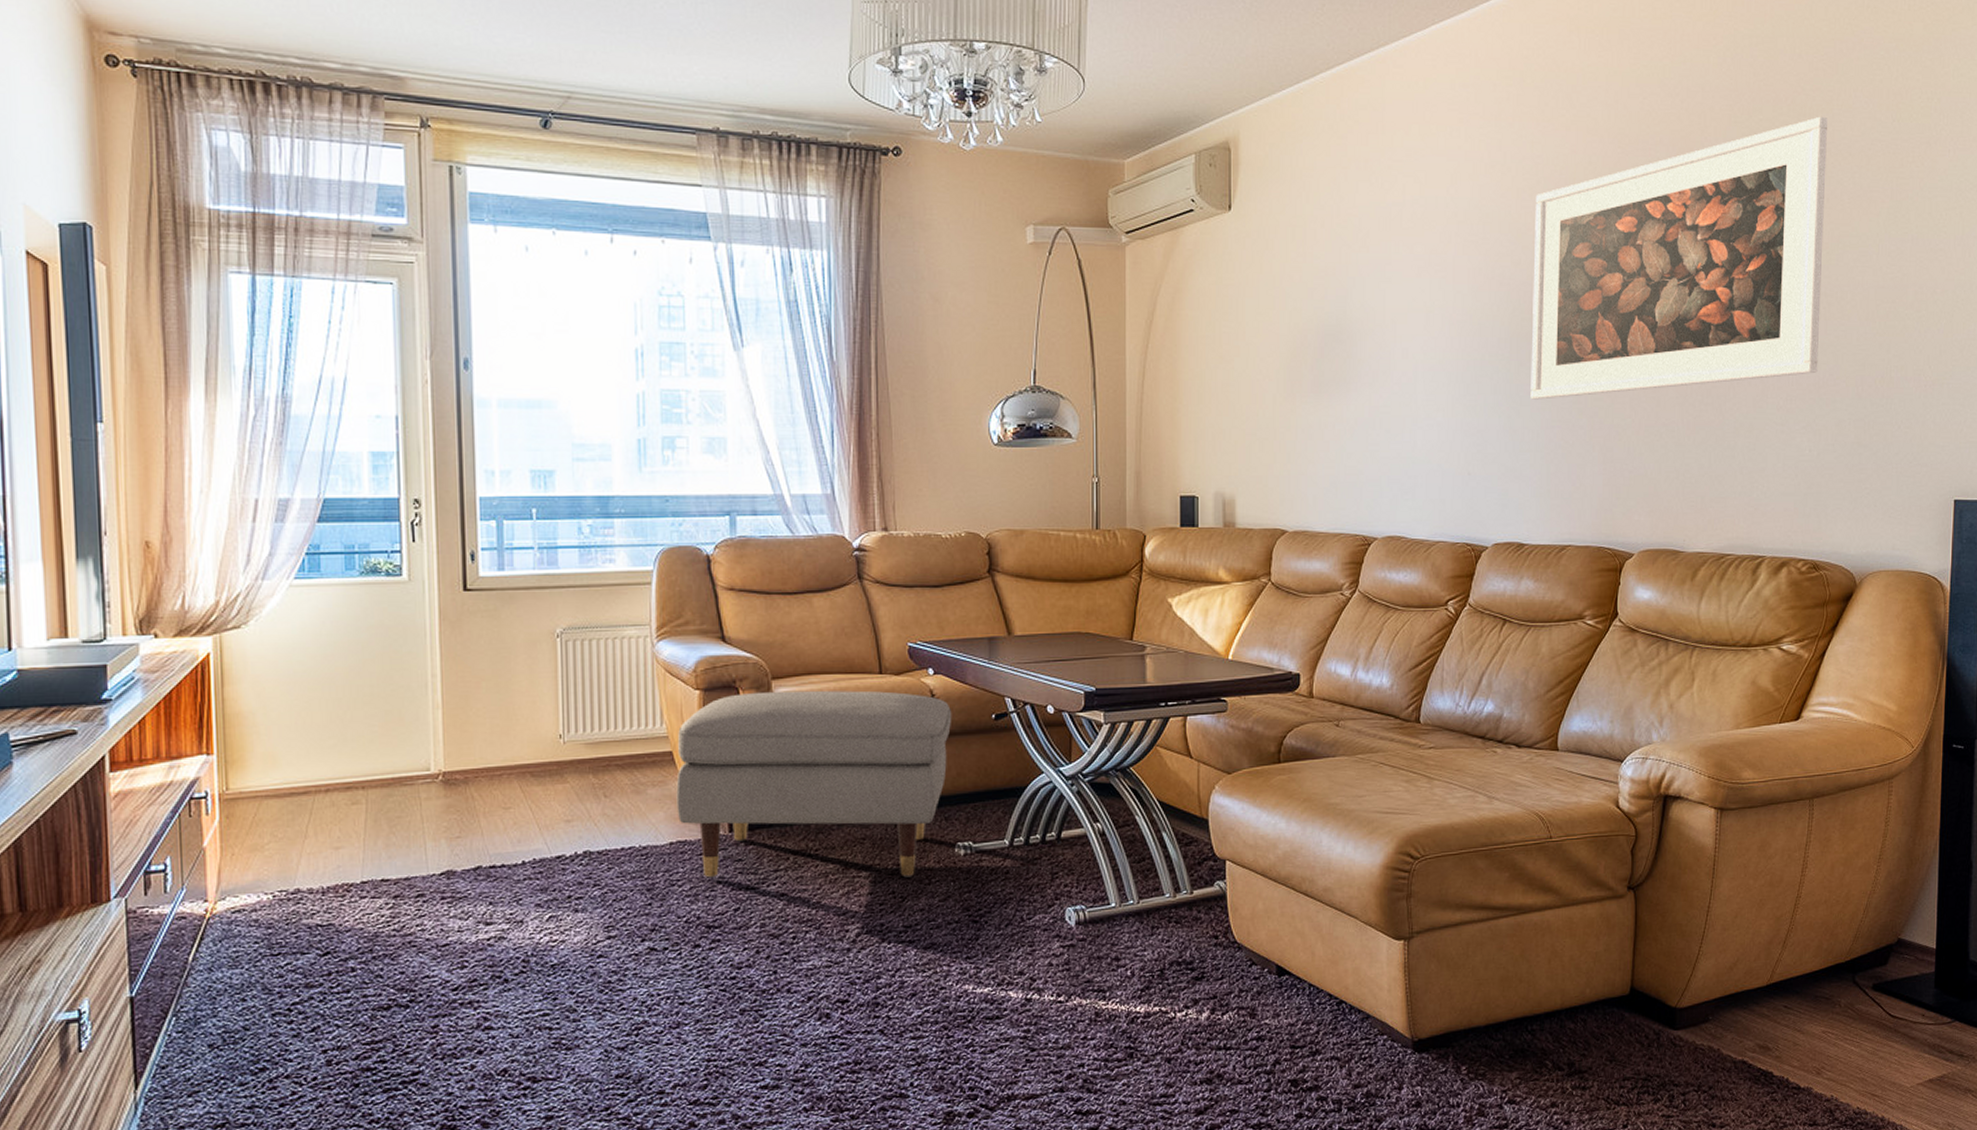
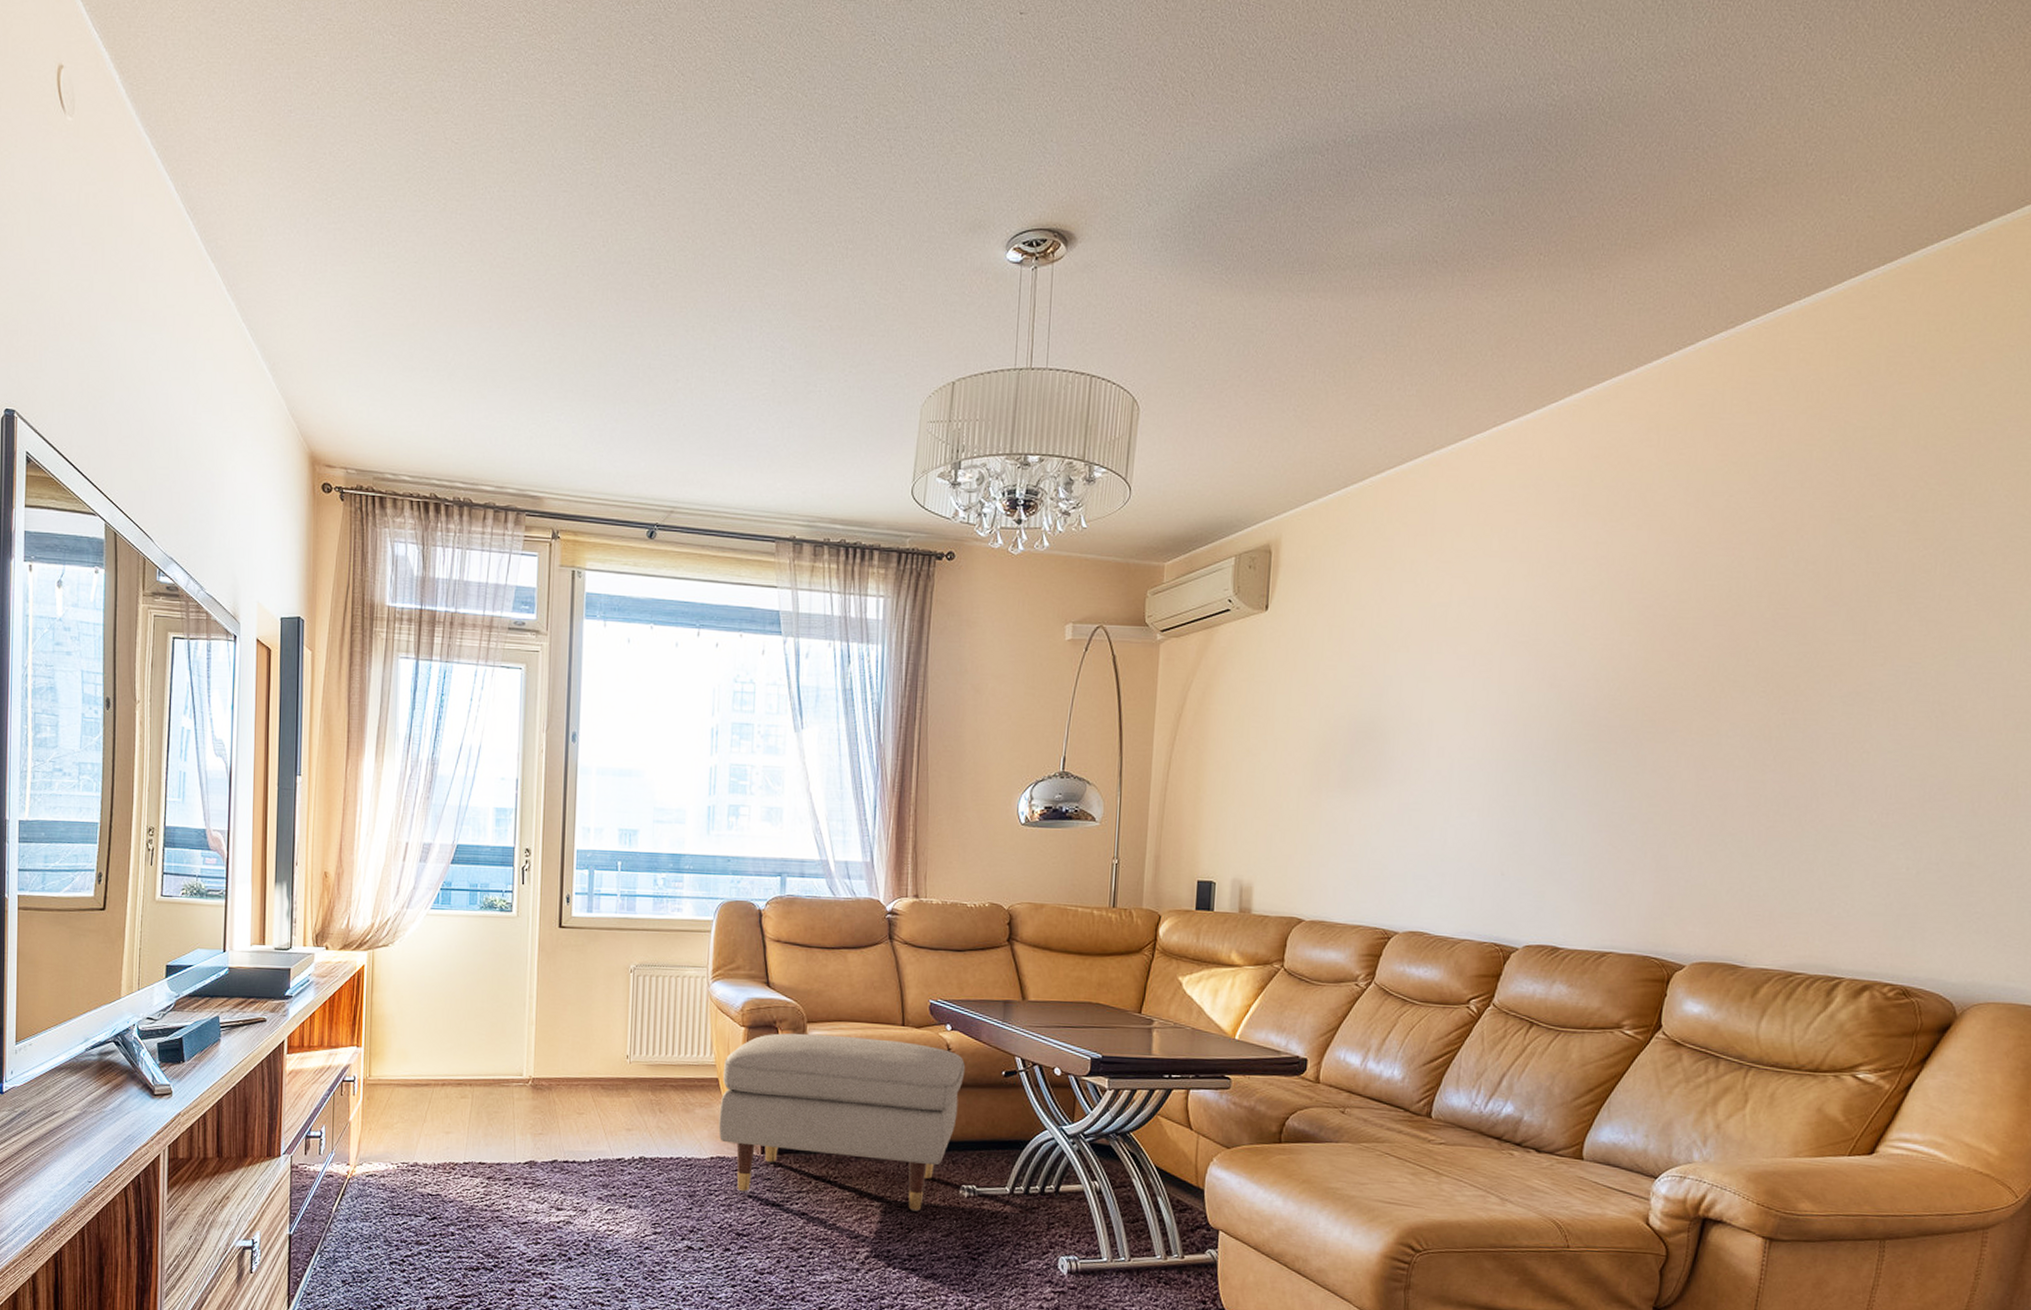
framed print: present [1530,116,1827,400] -> none [1577,512,1955,803]

